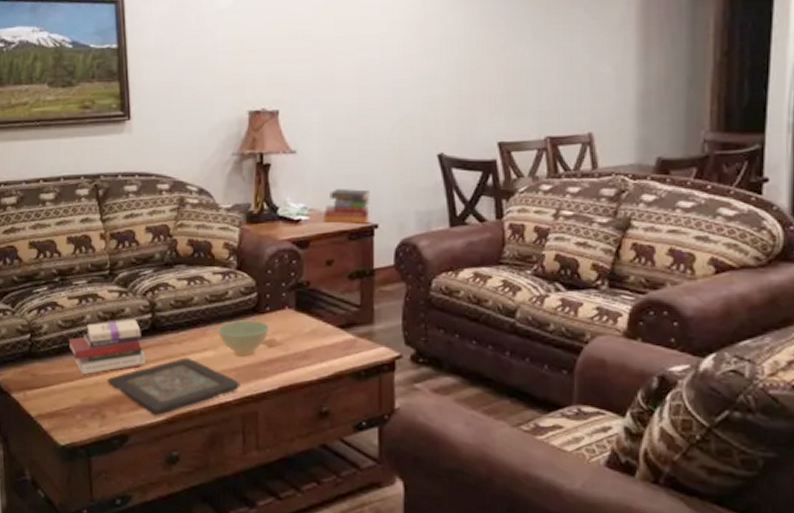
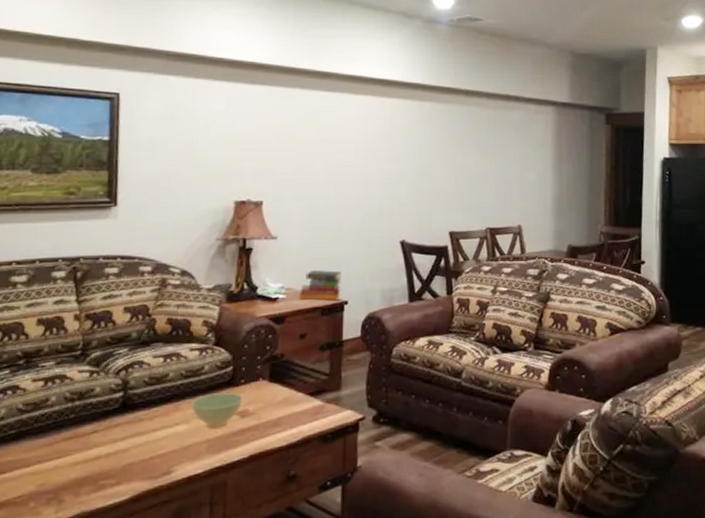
books: present [68,319,145,375] -> none [27,398,113,459]
decorative tray: present [107,357,240,415] -> none [69,433,211,494]

